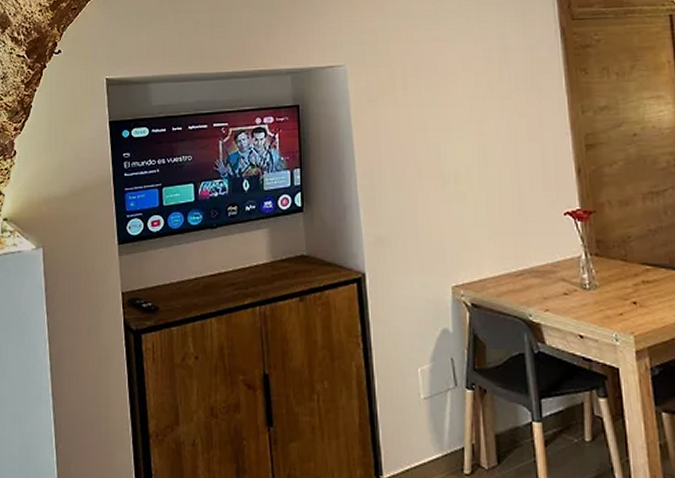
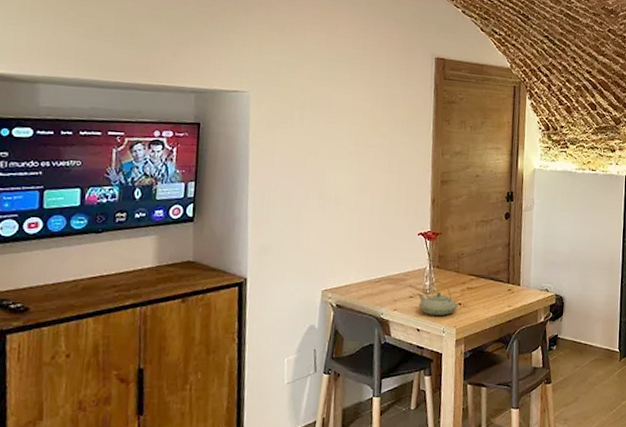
teapot: none [575,273,632,318] -> present [418,281,458,316]

